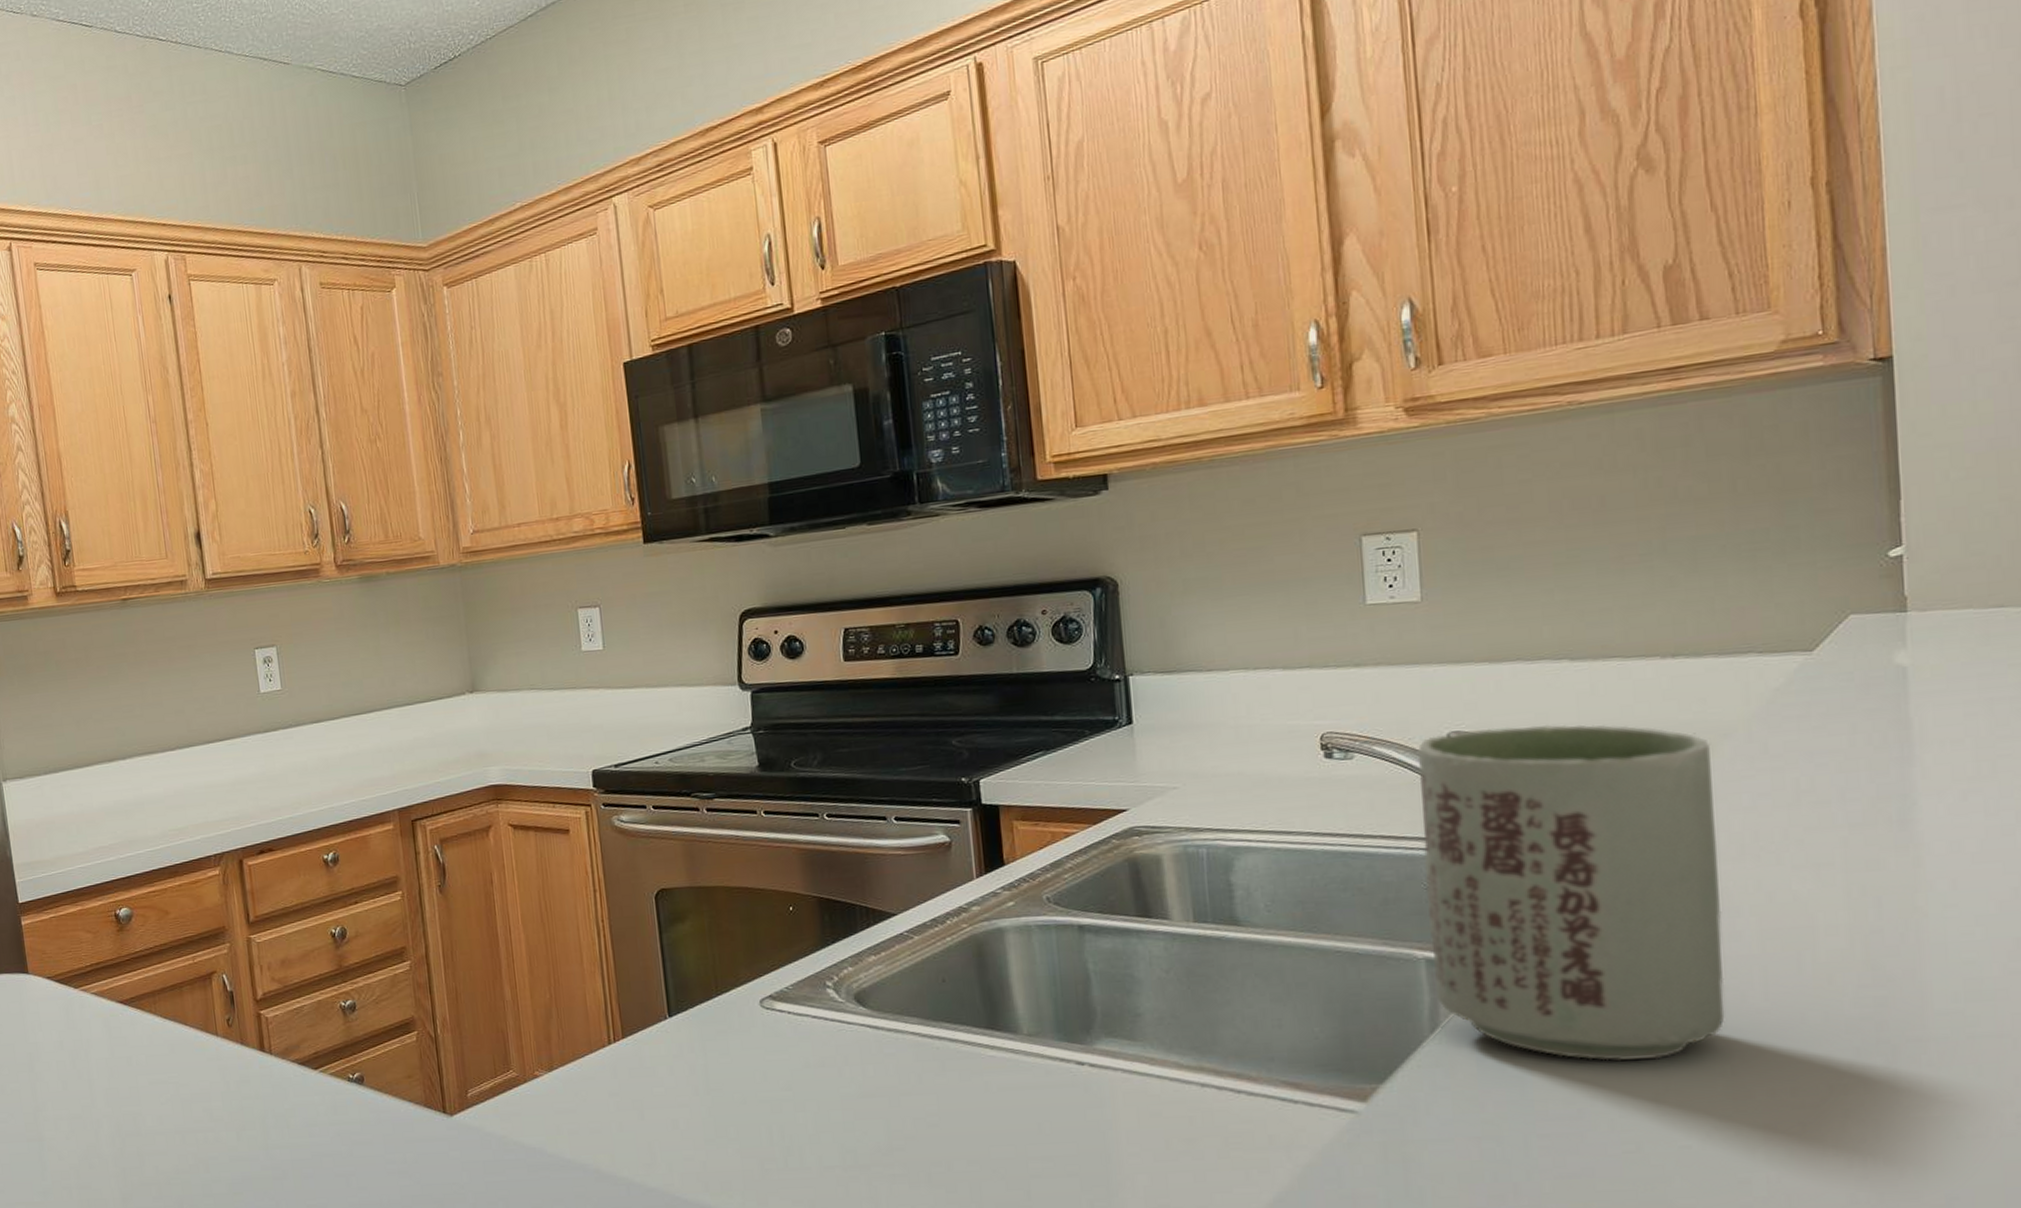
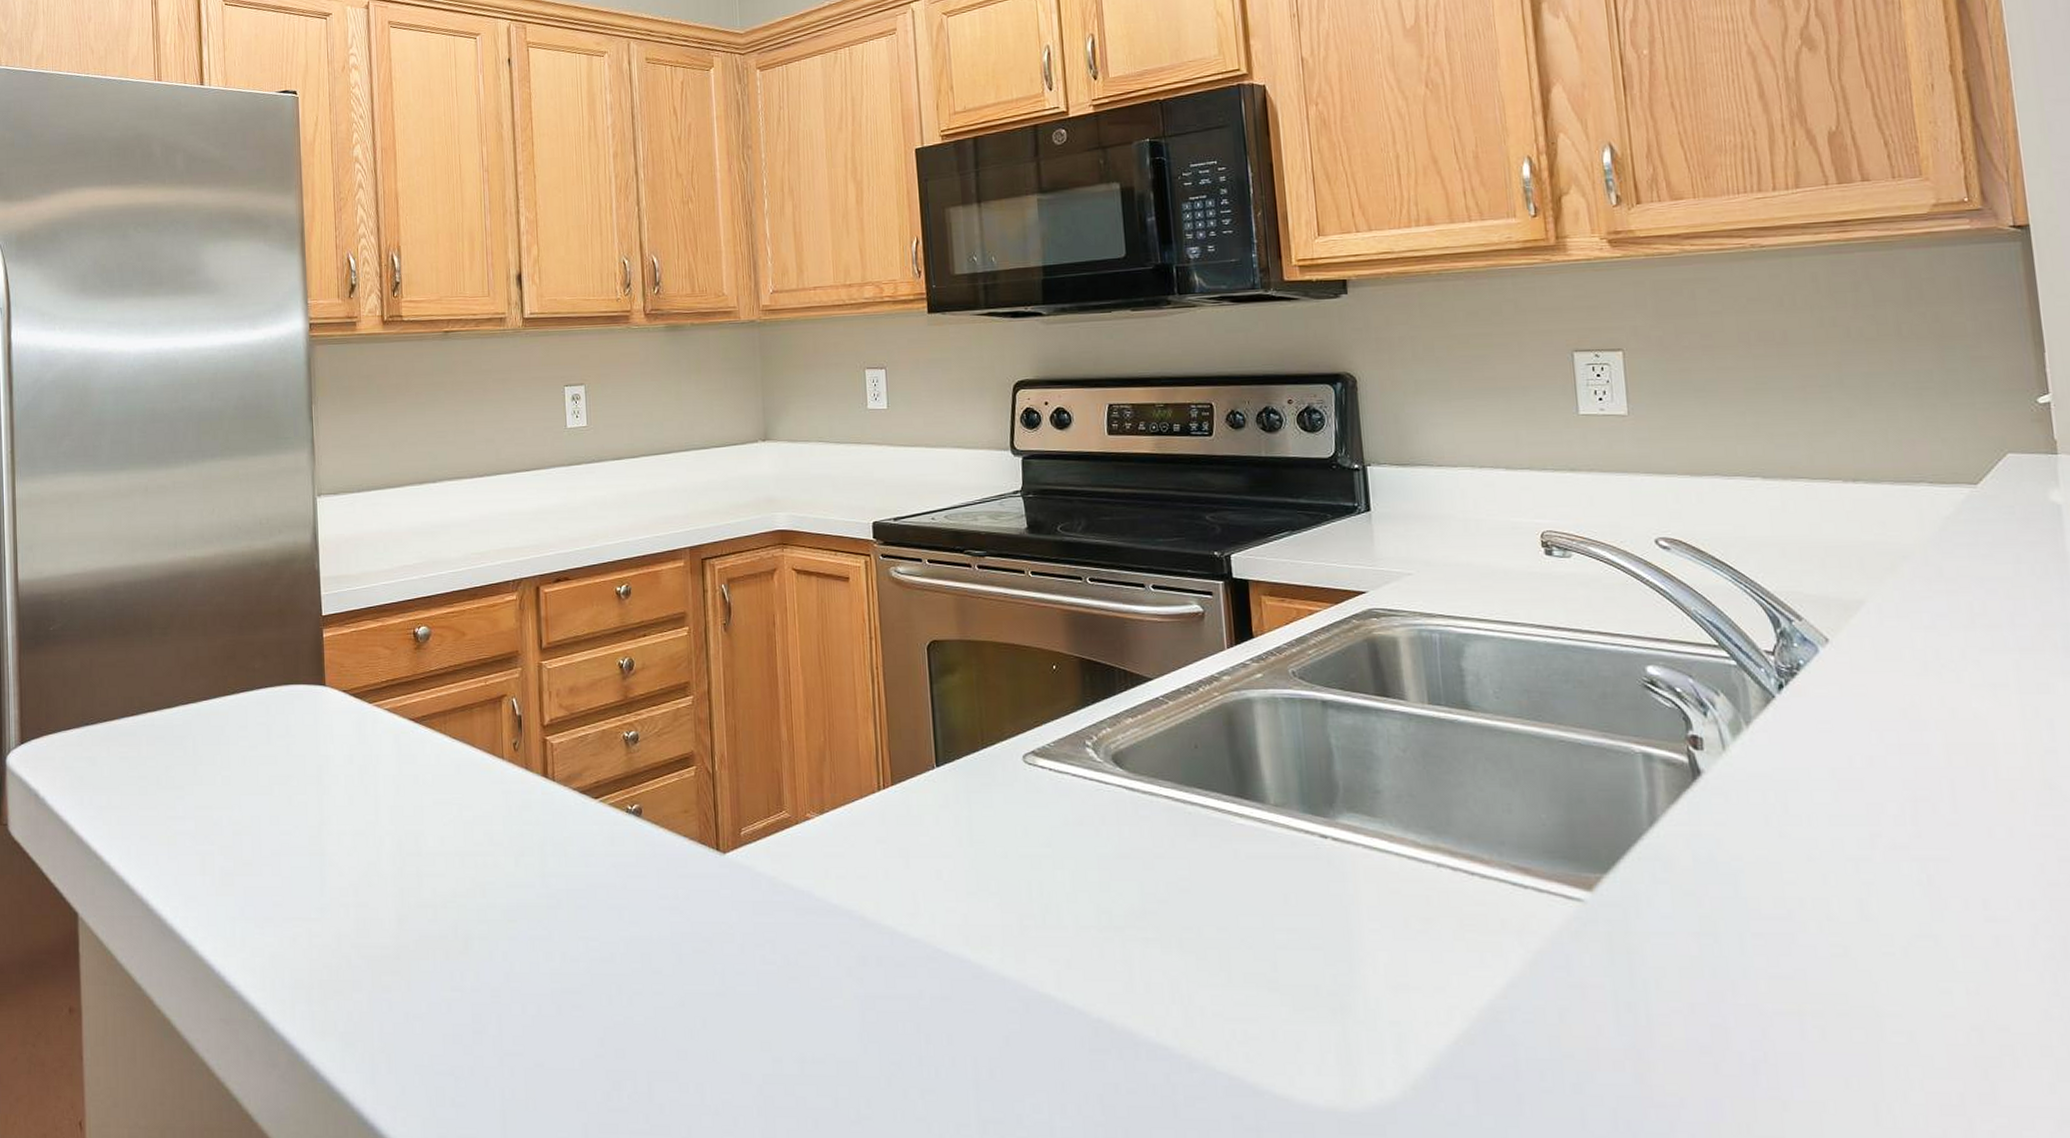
cup: present [1418,724,1725,1061] -> none [1629,536,1919,865]

